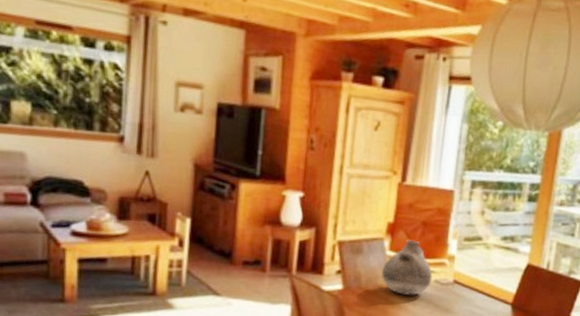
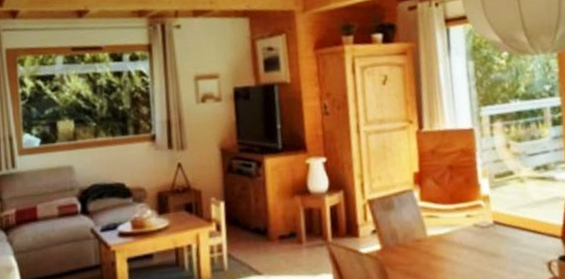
vase: present [381,239,433,295] -> none [416,186,471,245]

